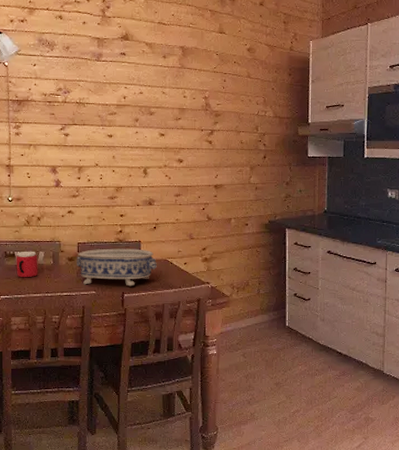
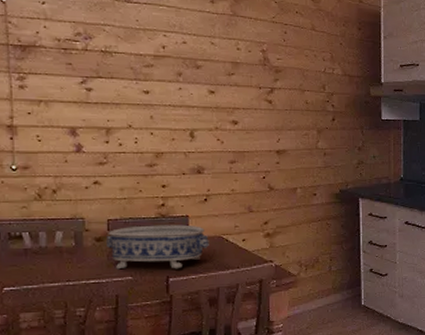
mug: present [16,251,38,278] -> none [24,231,55,264]

